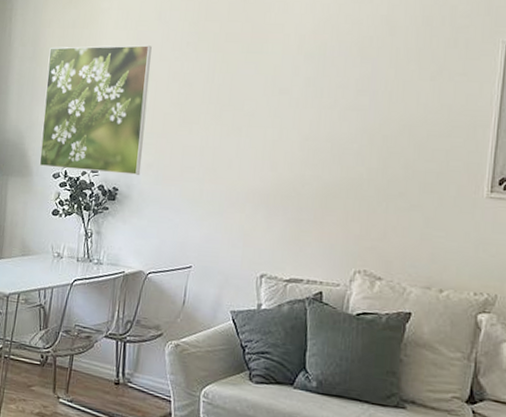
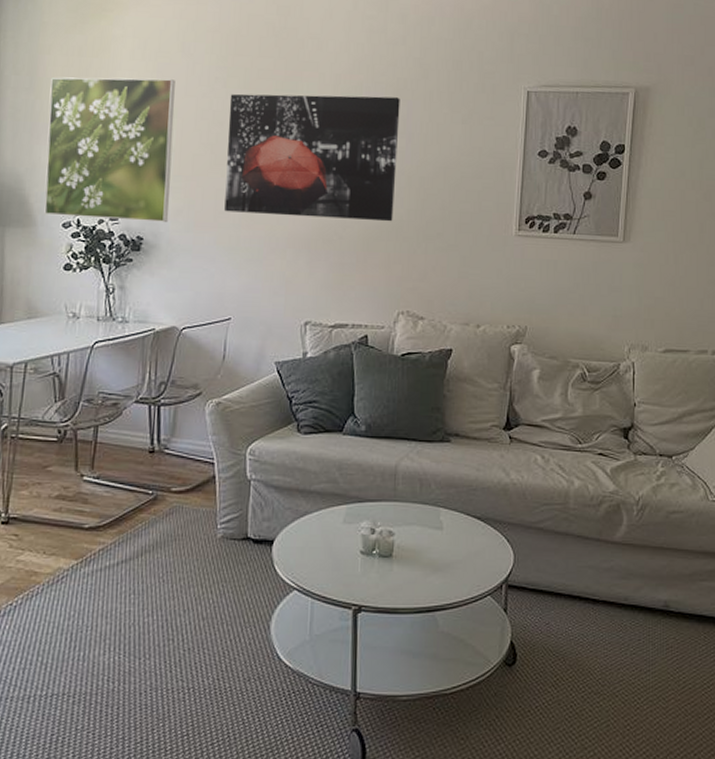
wall art: none [190,55,365,180] -> present [224,94,400,222]

